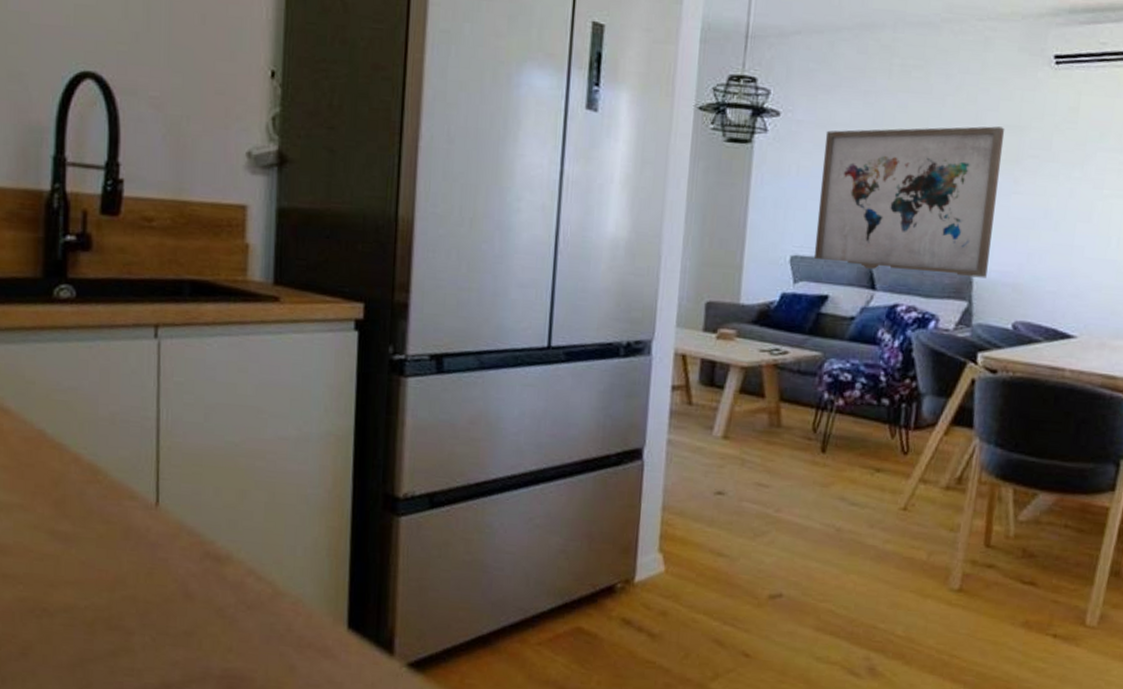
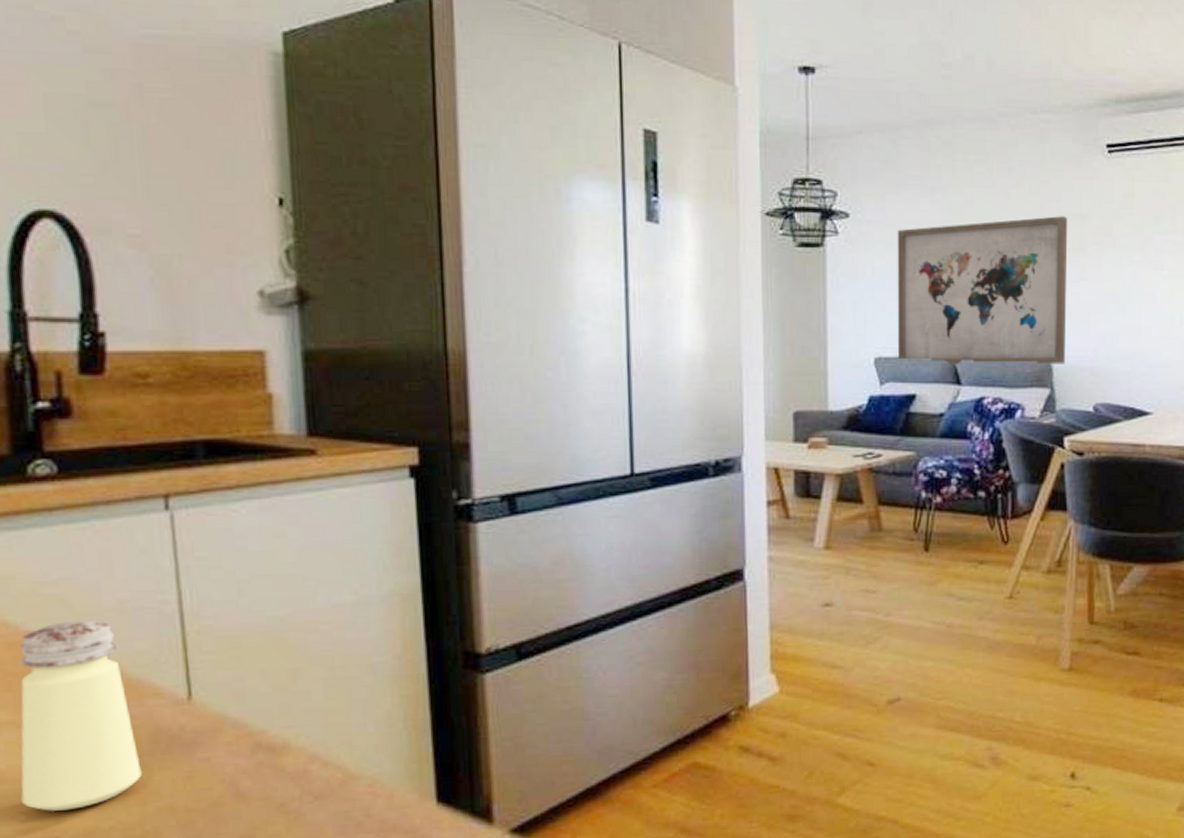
saltshaker: none [22,424,114,587] -> present [18,619,142,811]

